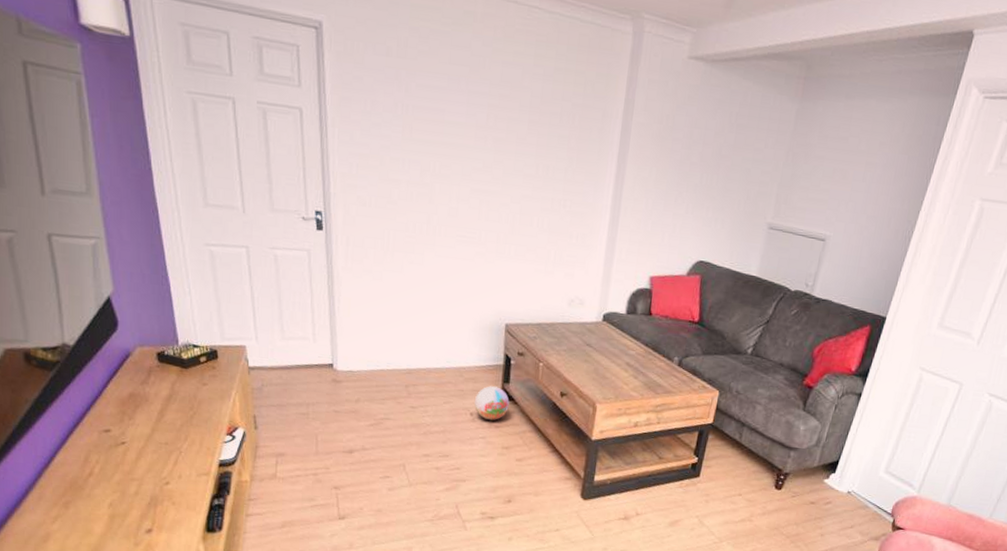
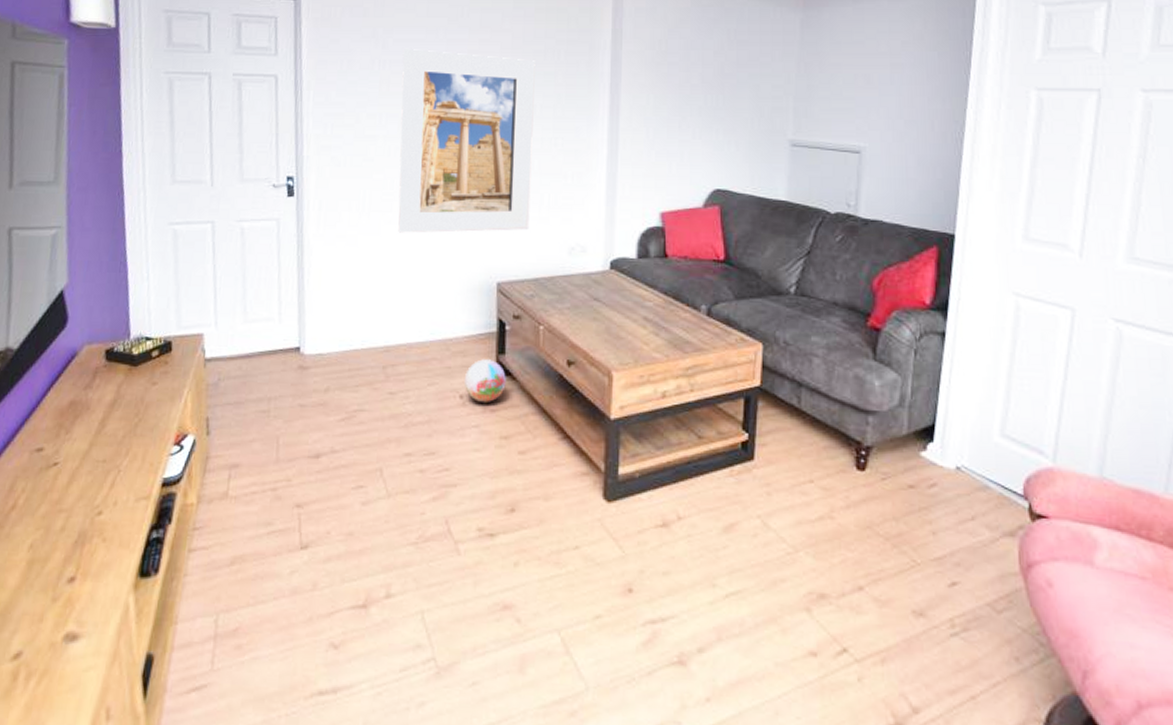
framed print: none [419,95,551,281] -> present [398,49,535,233]

